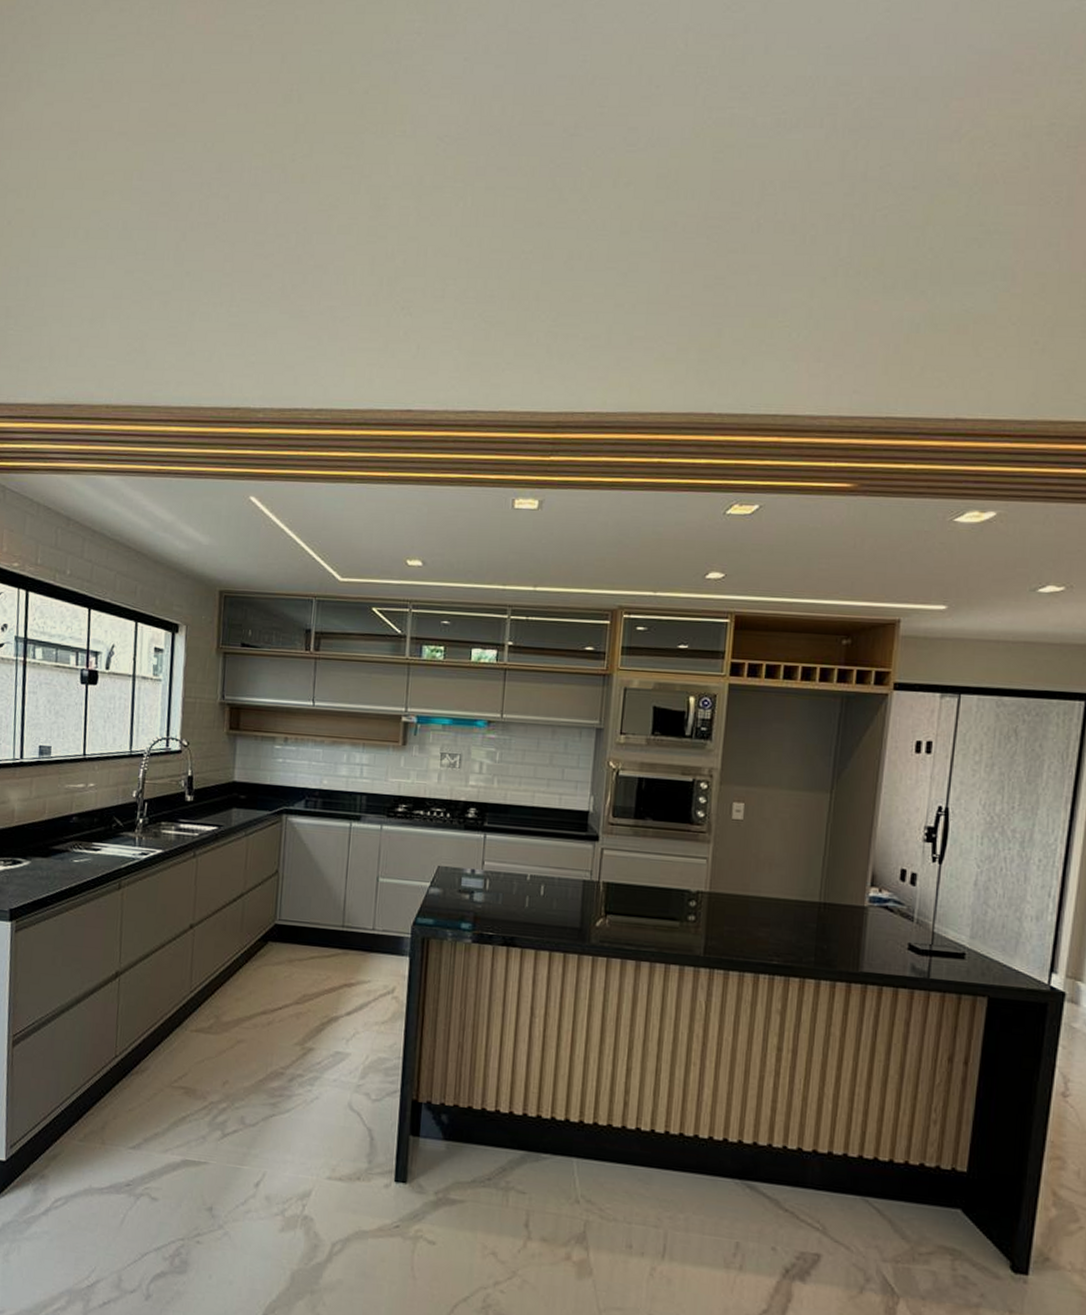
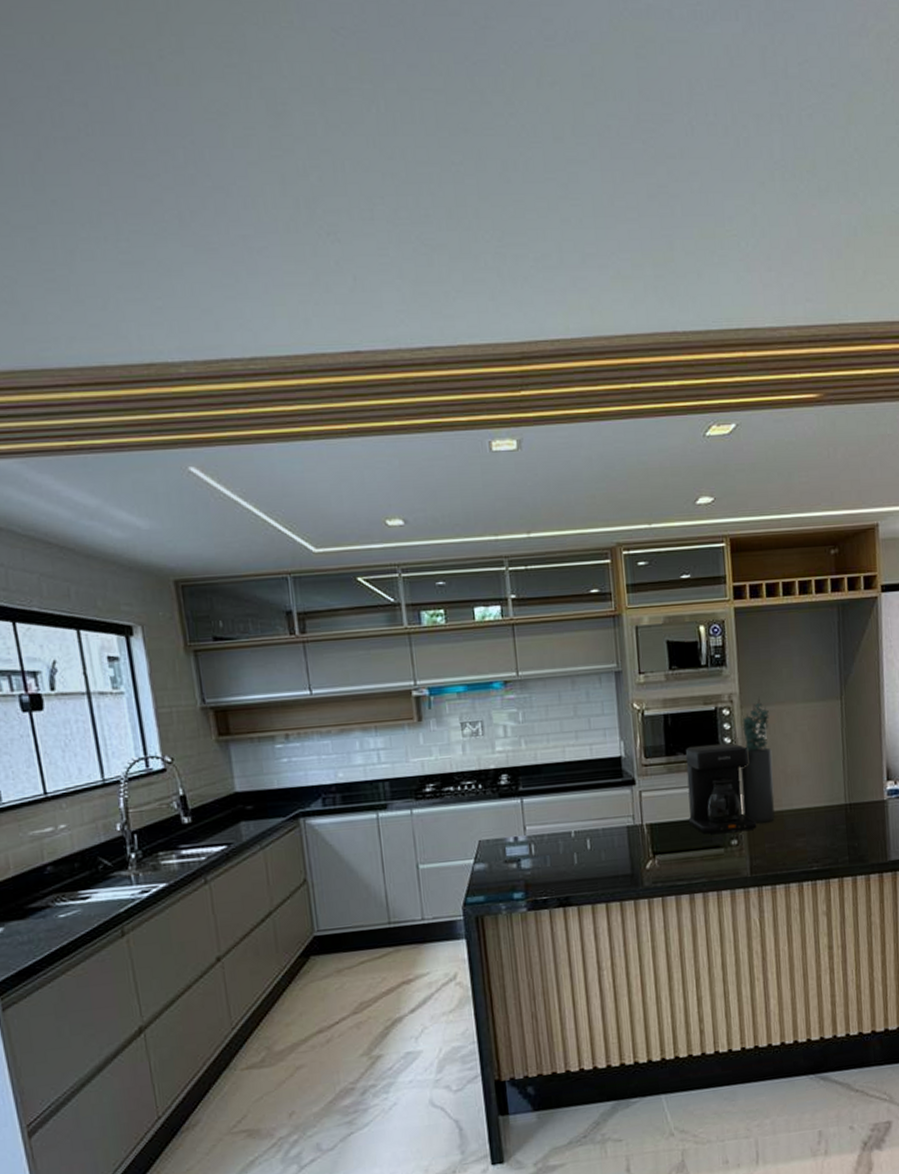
coffee maker: none [646,813,720,909] -> present [685,742,757,834]
vase: none [705,776,749,906] -> present [739,696,775,824]

